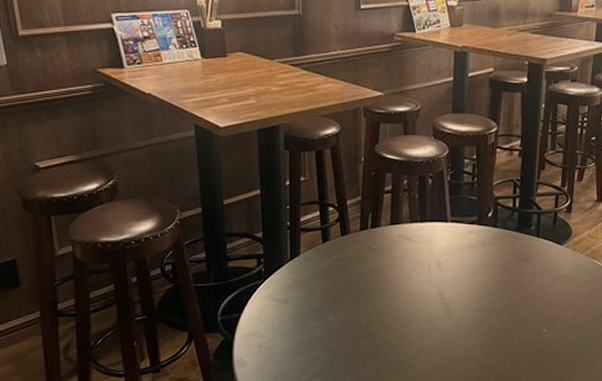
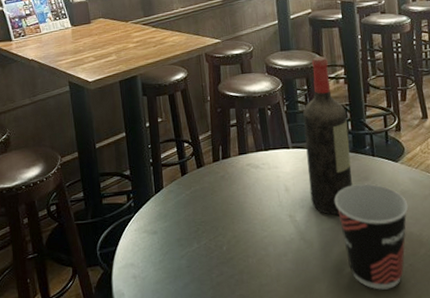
wine bottle: none [464,124,517,295] -> present [303,56,352,215]
cup: none [490,265,566,372] -> present [335,183,409,290]

